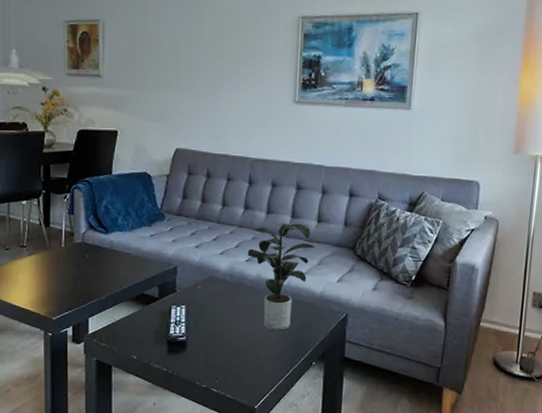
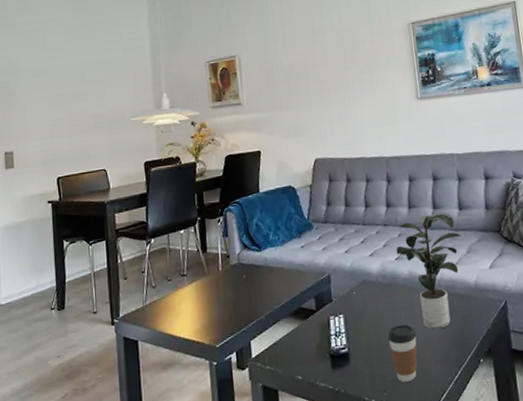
coffee cup: none [226,322,256,373] -> present [387,324,417,382]

